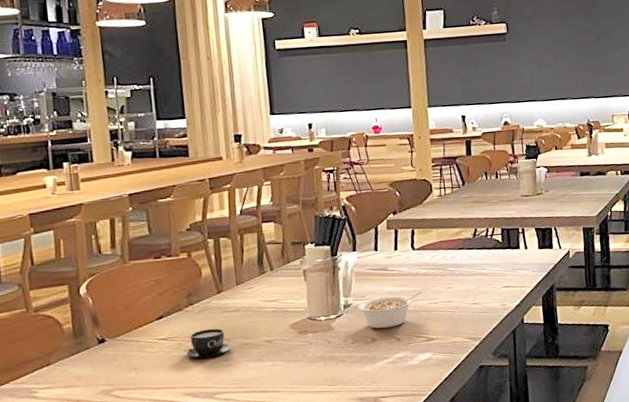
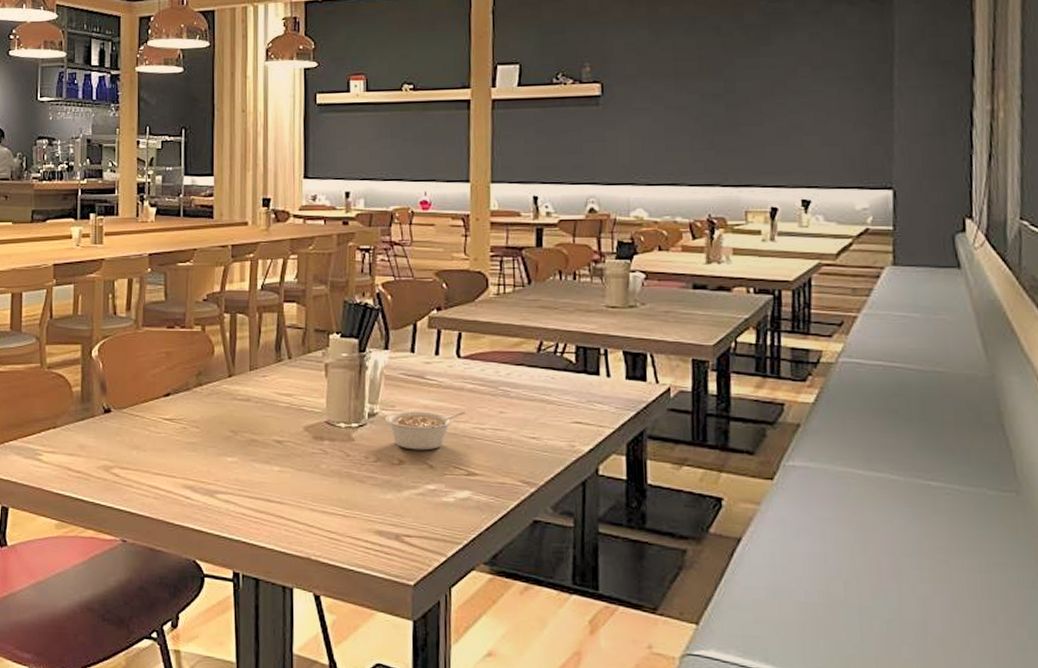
teacup: present [184,328,231,358] -> none [188,416,238,449]

